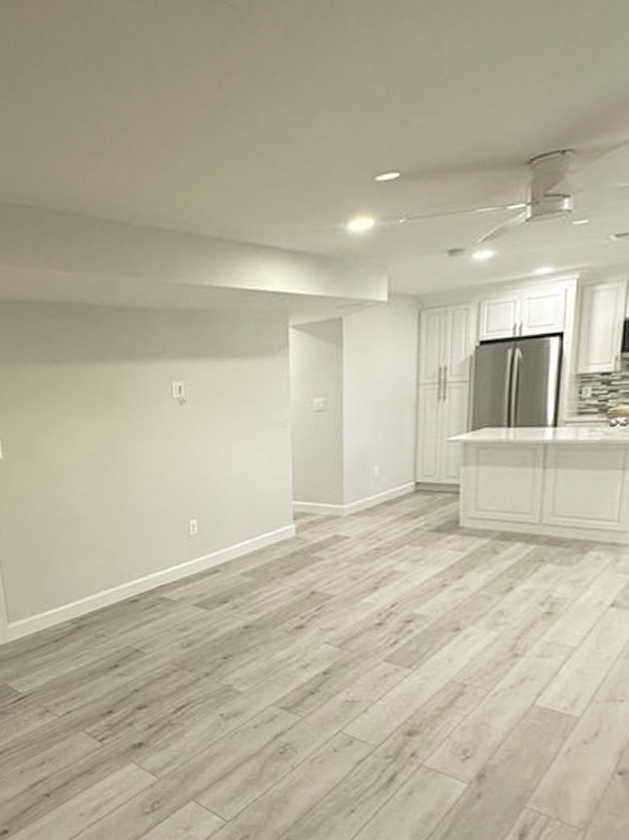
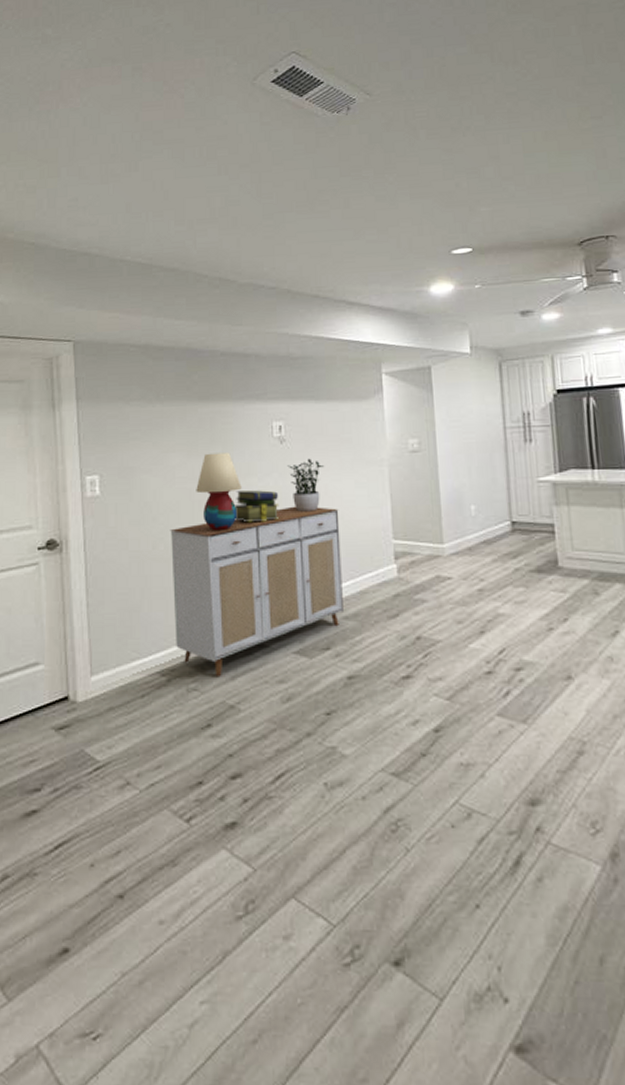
sideboard: none [73,468,241,624] -> present [170,506,343,676]
table lamp: none [96,415,142,494] -> present [196,452,242,531]
stack of books: none [135,453,180,485] -> present [235,490,280,523]
potted plant: none [187,420,226,474] -> present [287,458,325,512]

